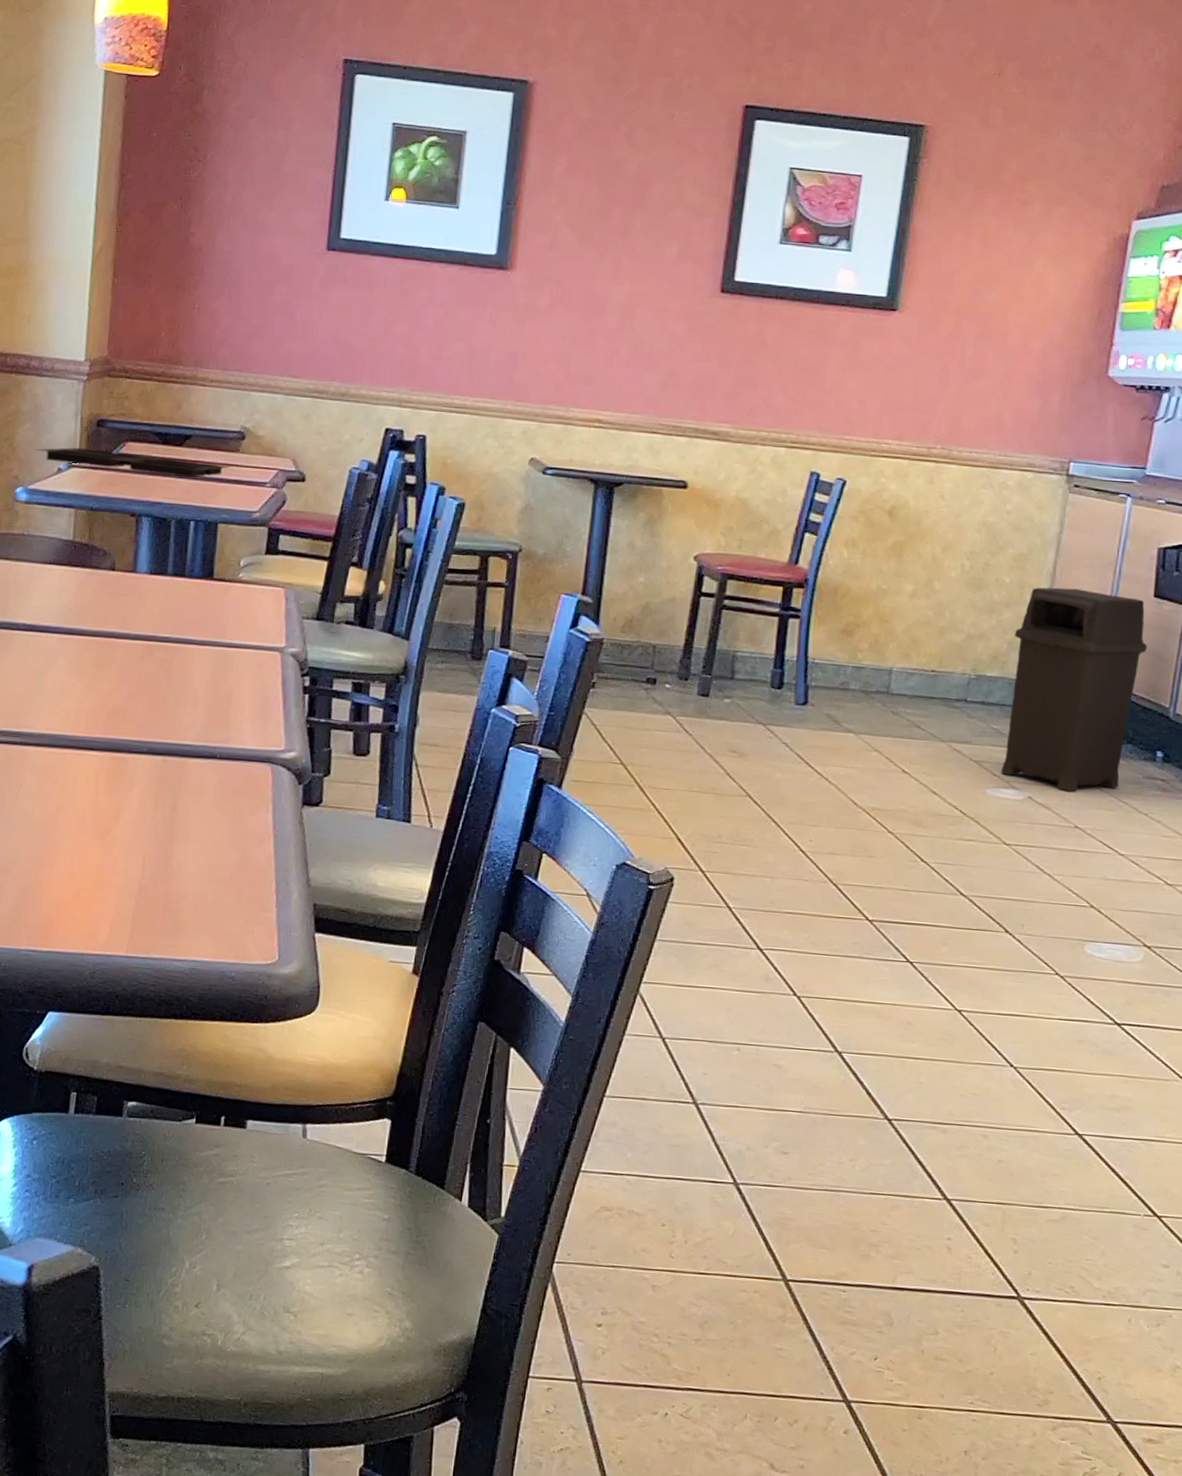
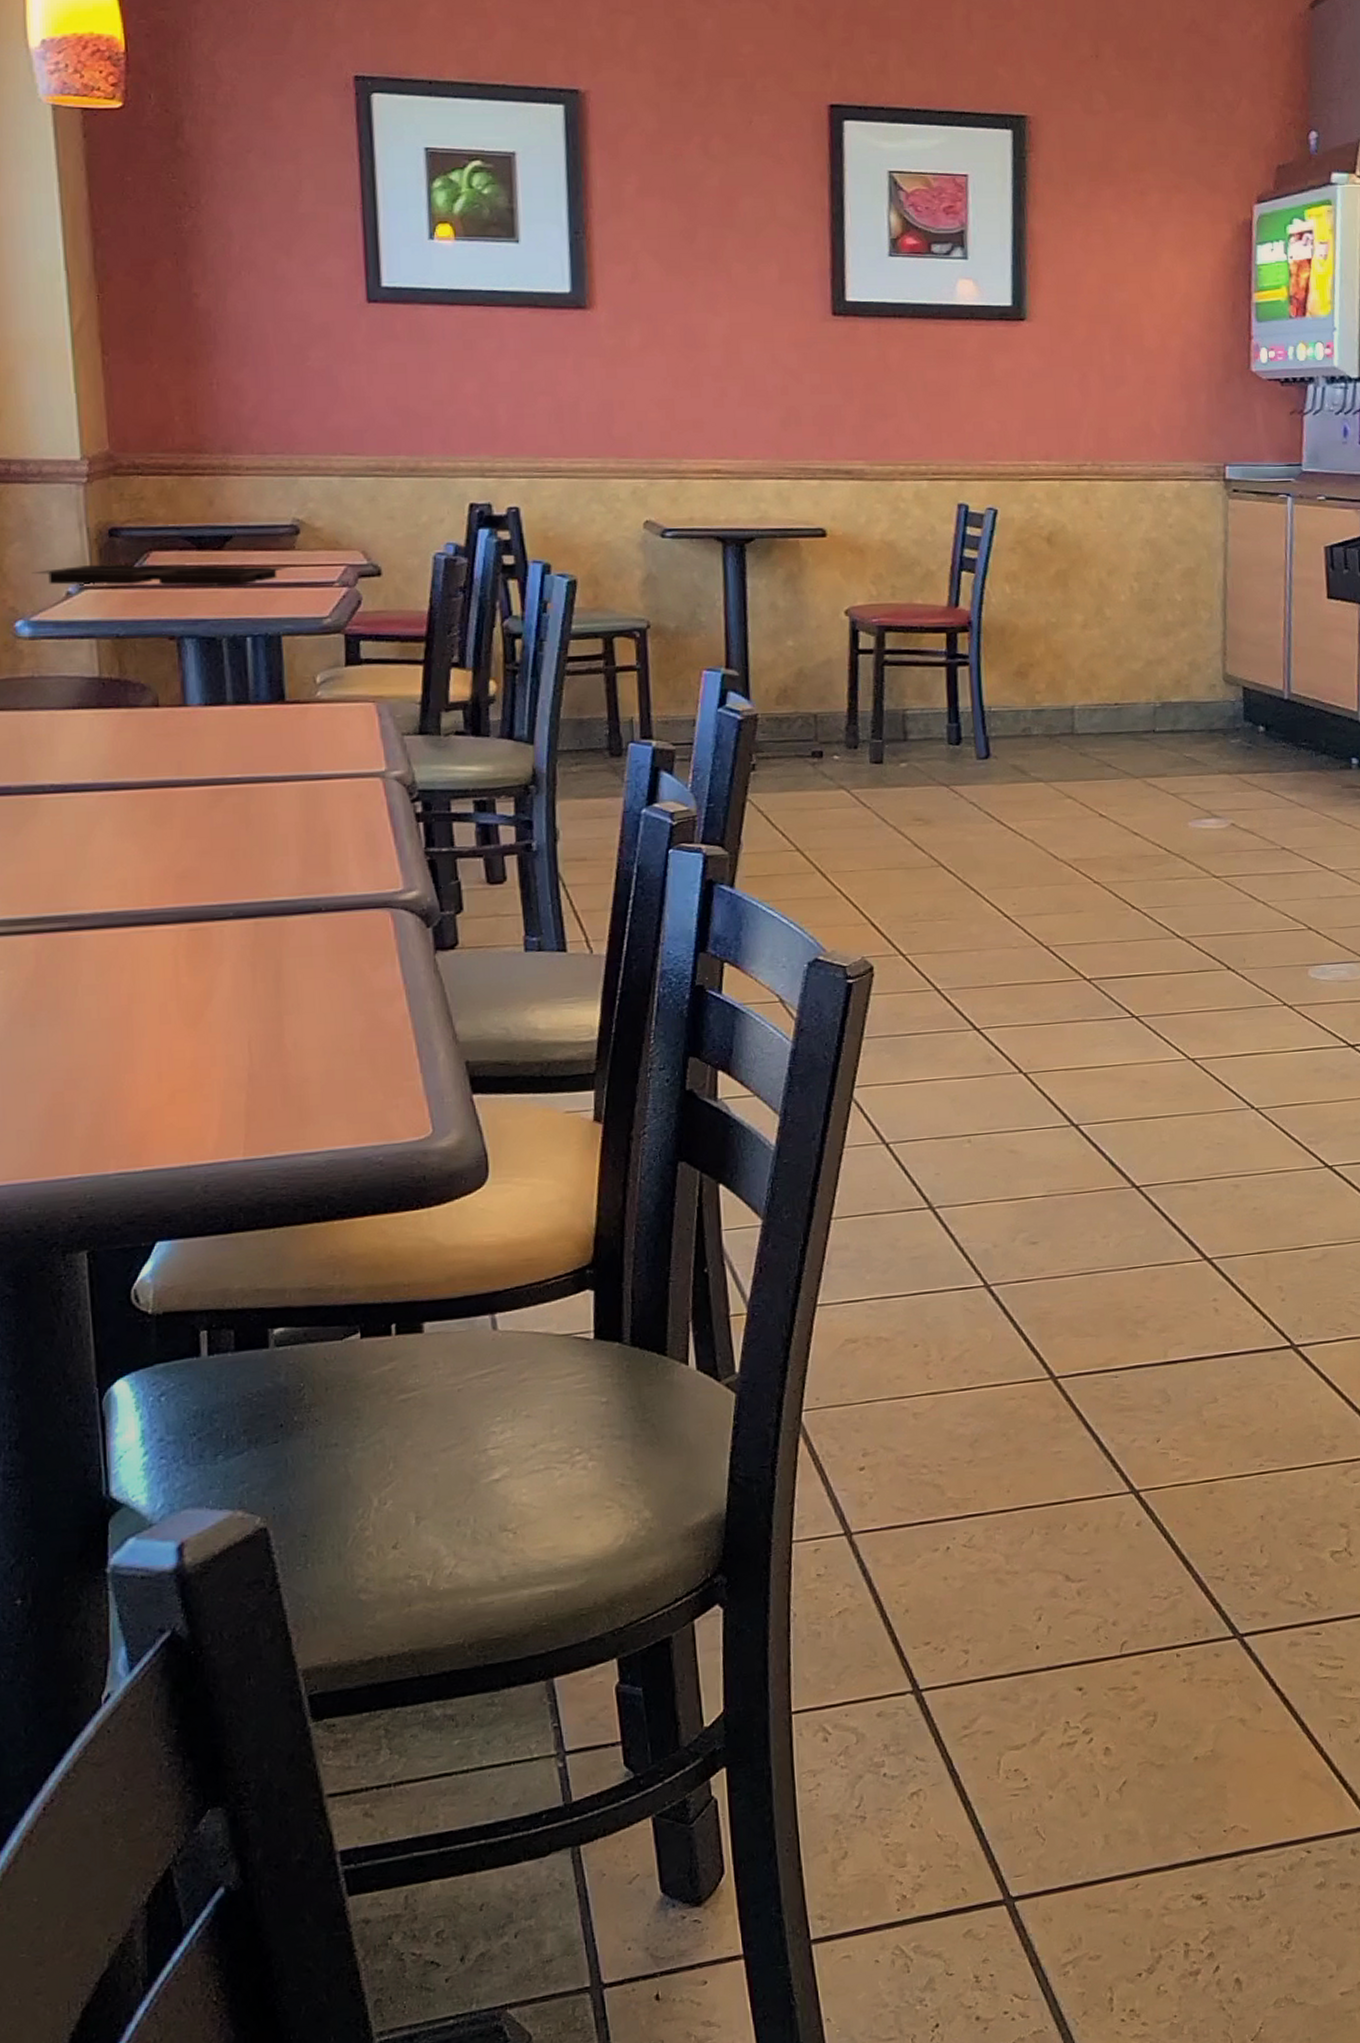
trash bin: present [1001,587,1147,792] -> none [1194,598,1328,813]

